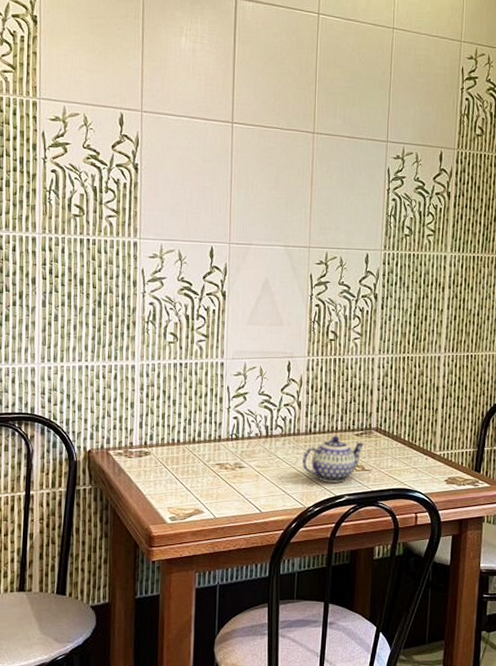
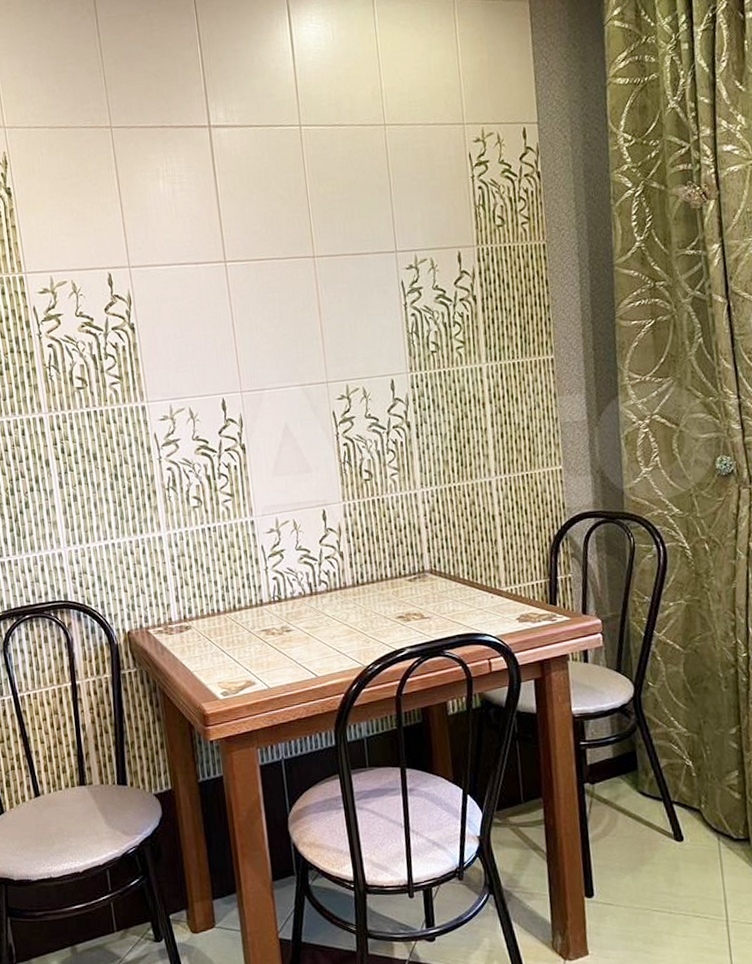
teapot: present [302,435,364,483] -> none [353,583,420,637]

